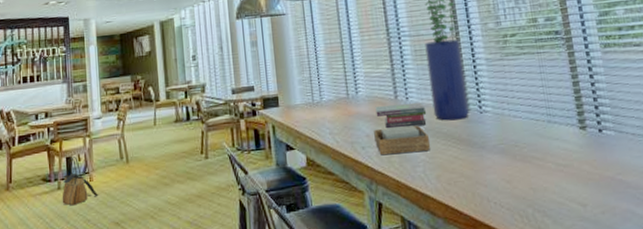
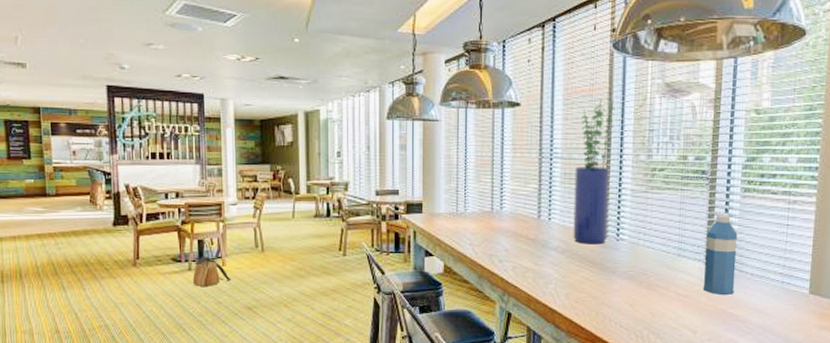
napkin holder: present [374,125,430,156] -> none [513,245,565,271]
books: present [375,102,427,129] -> none [517,223,566,247]
water bottle: none [574,73,619,161] -> present [704,214,738,296]

